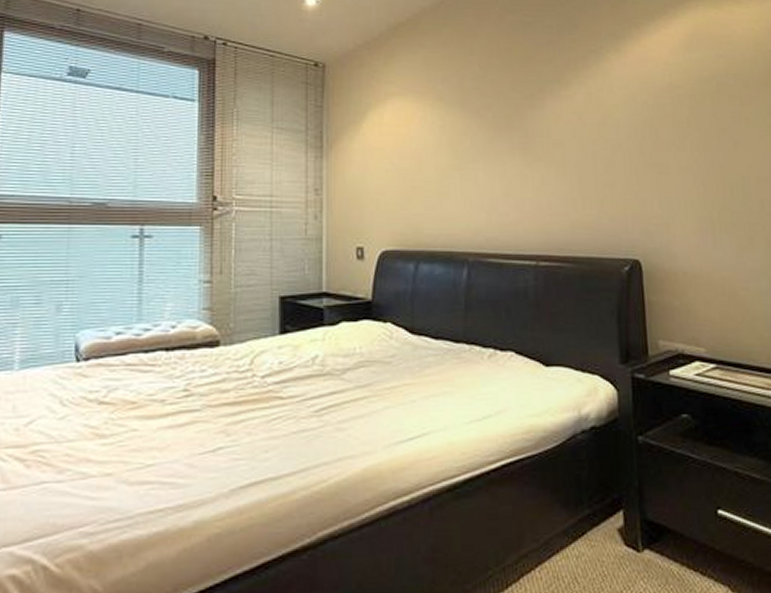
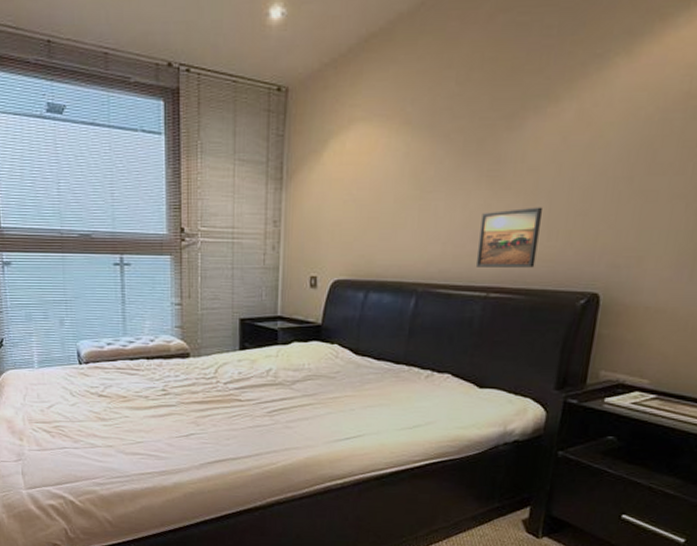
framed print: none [520,177,577,235] -> present [475,207,542,268]

